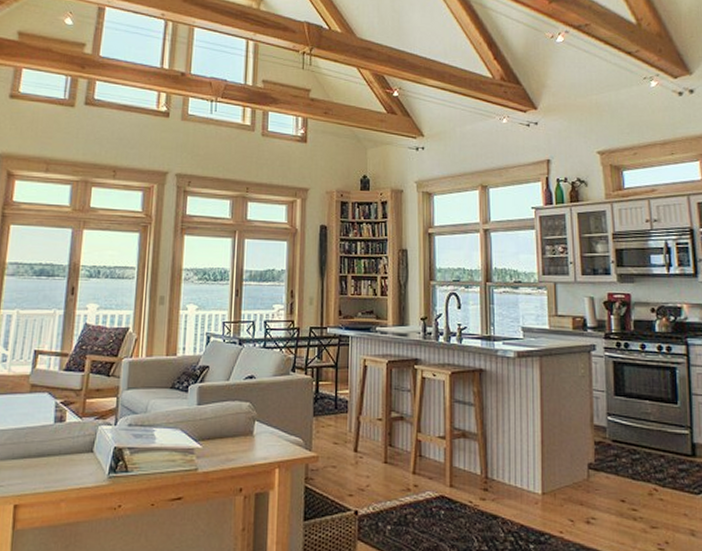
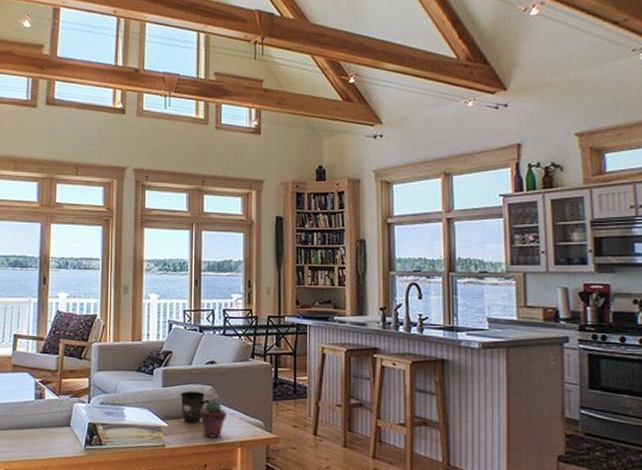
mug: none [216,409,248,443] -> present [180,391,210,423]
potted succulent: none [237,417,265,459] -> present [201,400,226,438]

